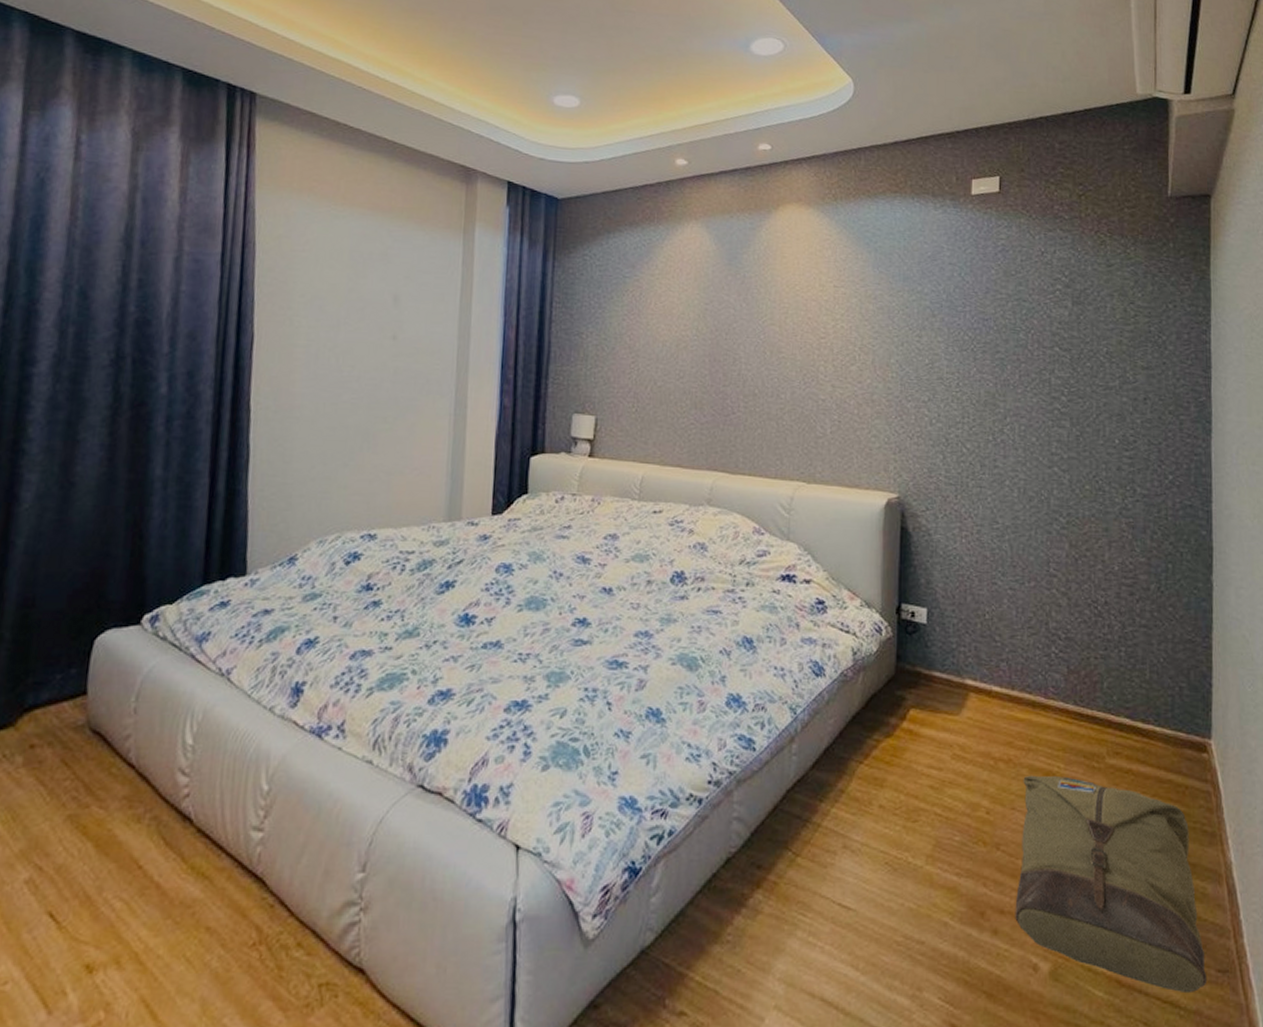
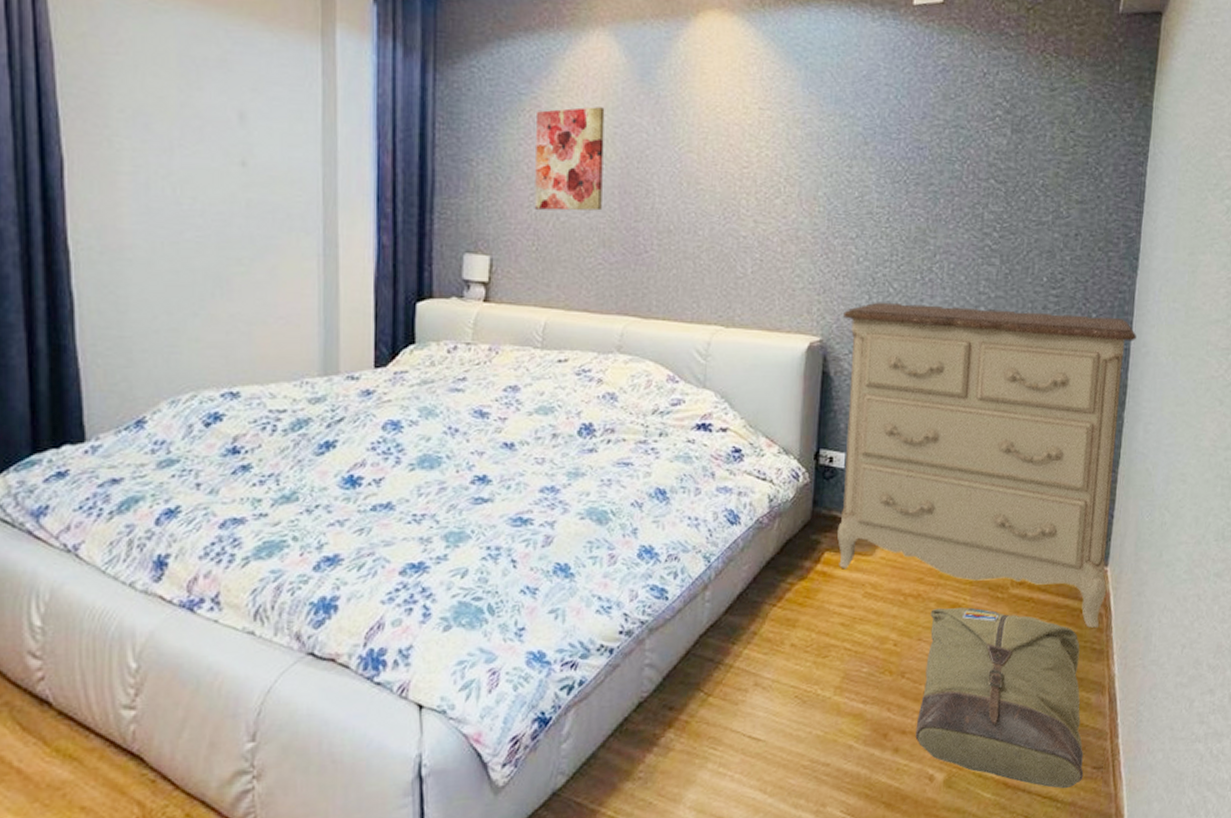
wall art: none [635,287,697,377] -> present [534,106,605,211]
dresser: none [919,461,1217,808] -> present [837,302,1137,629]

